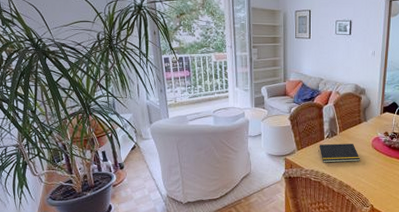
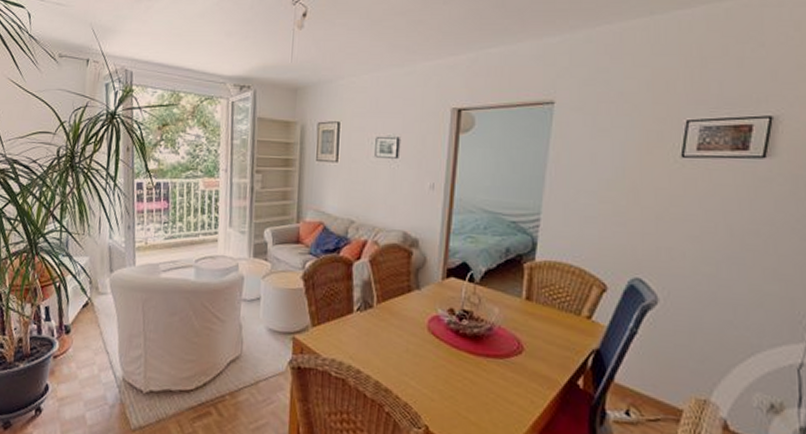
notepad: present [318,143,360,163] -> none [343,320,408,353]

